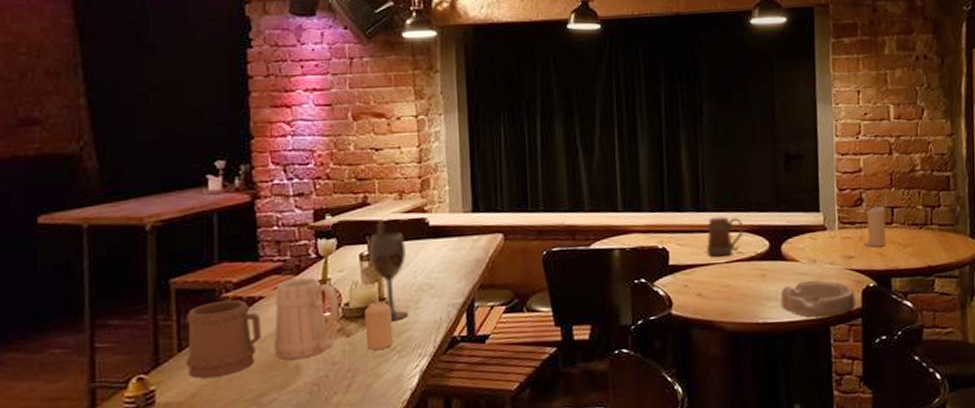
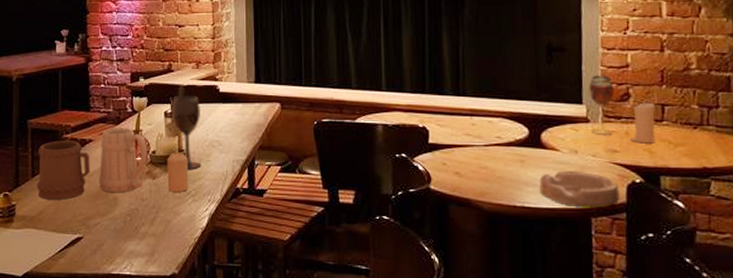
beer mug: present [706,216,743,257] -> none [465,102,502,141]
wineglass: none [825,181,849,242] -> present [588,75,615,135]

